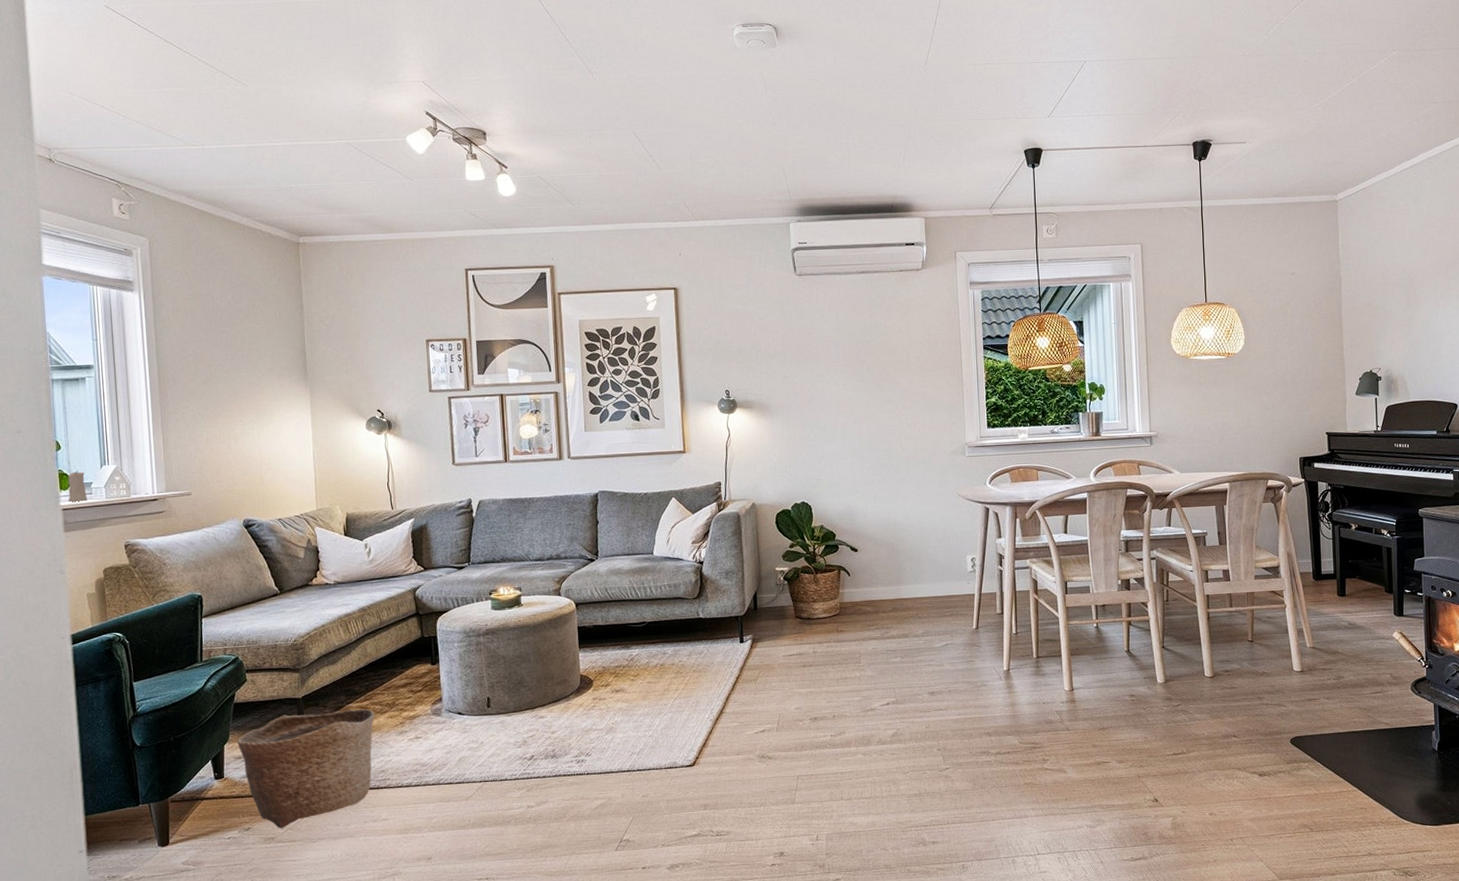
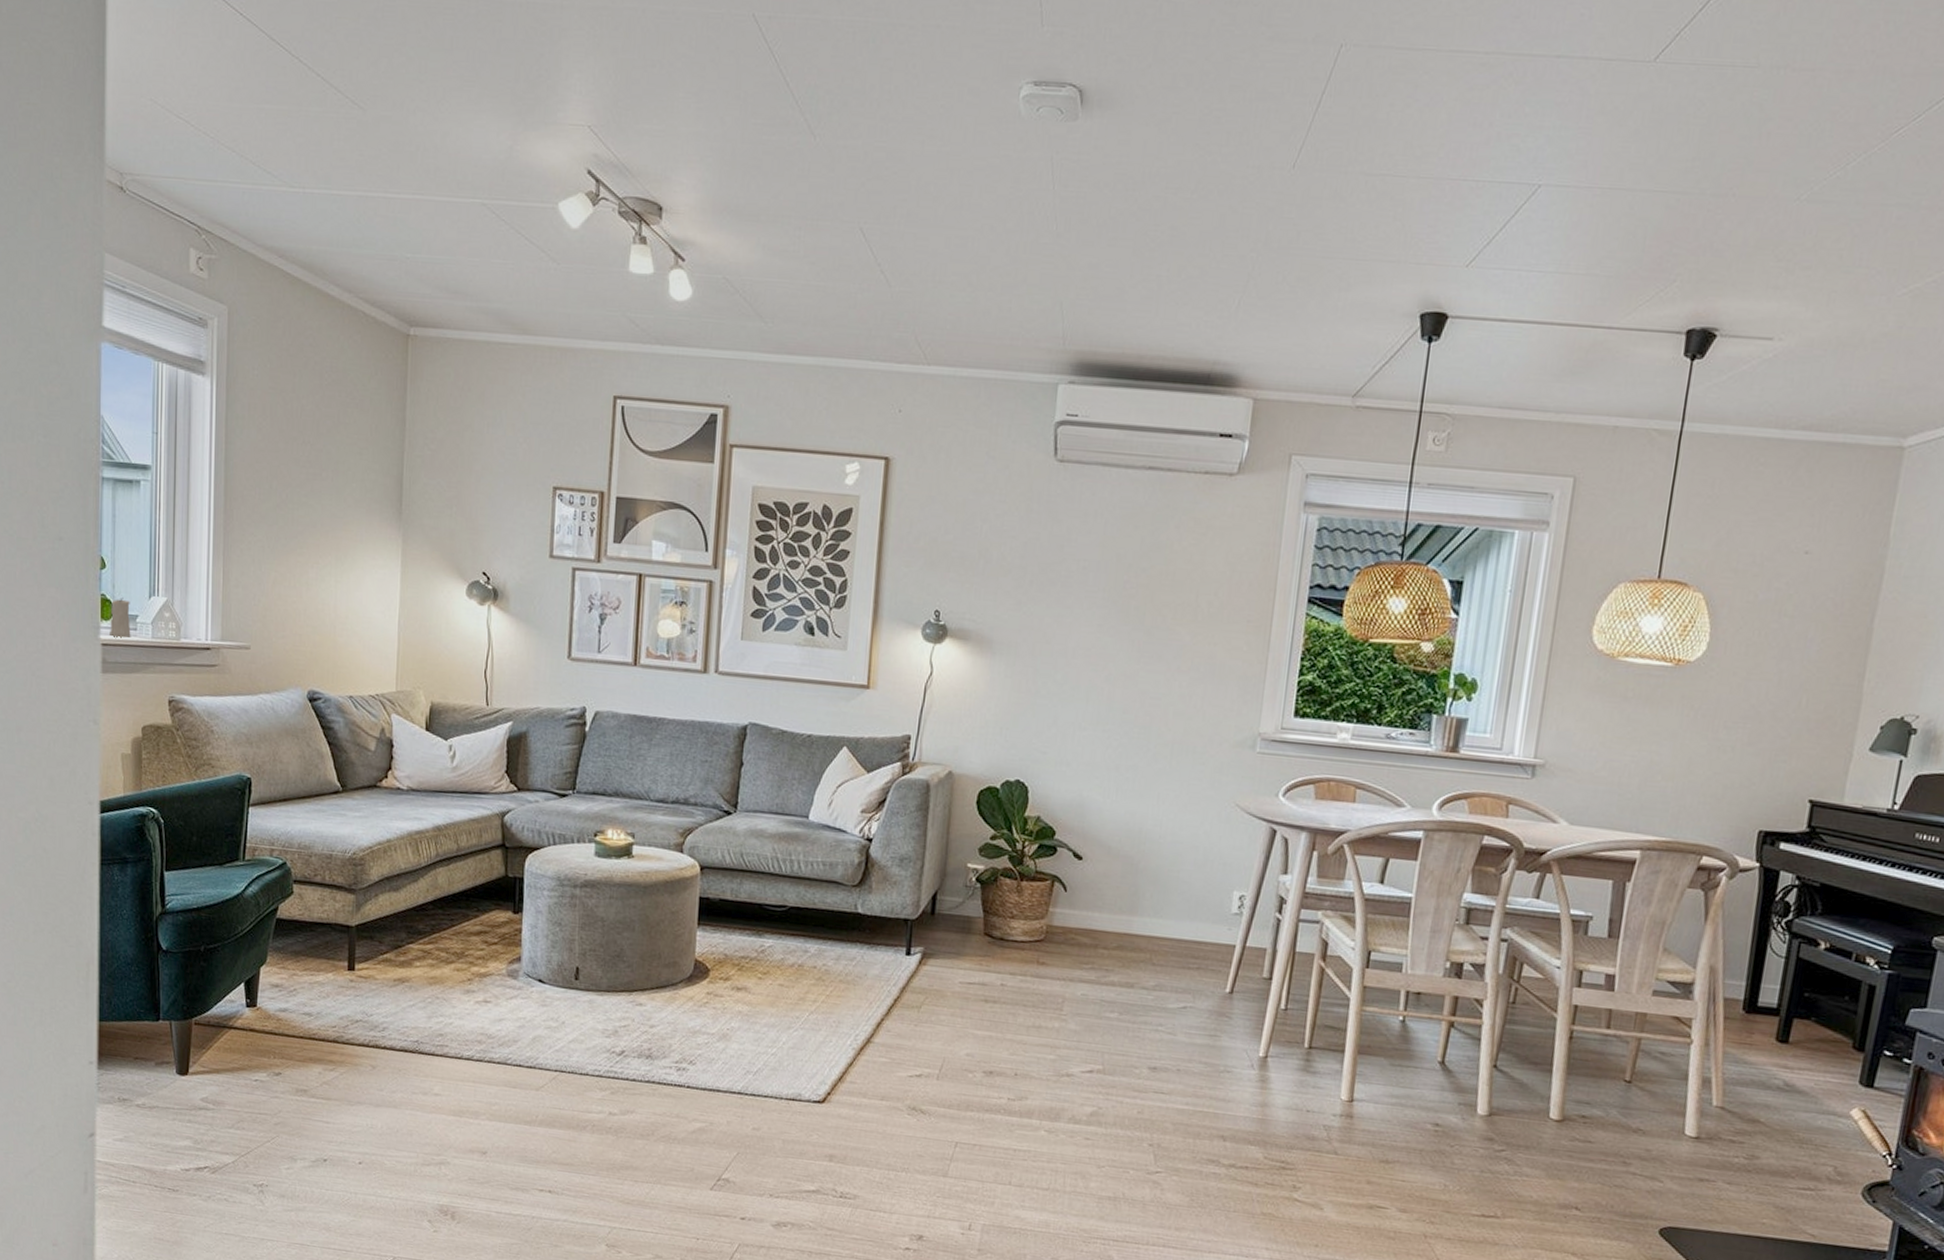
basket: present [237,709,375,828] -> none [275,943,439,1081]

